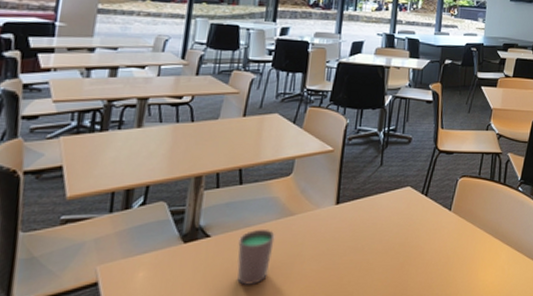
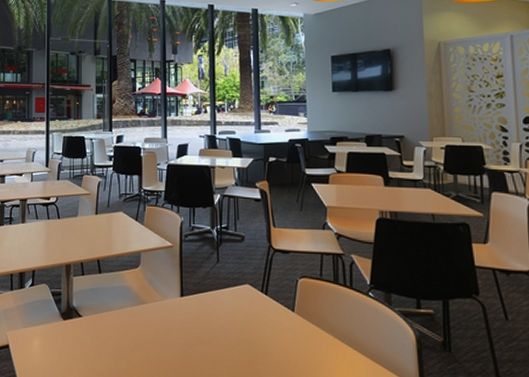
cup: present [237,228,275,285] -> none [104,314,132,363]

